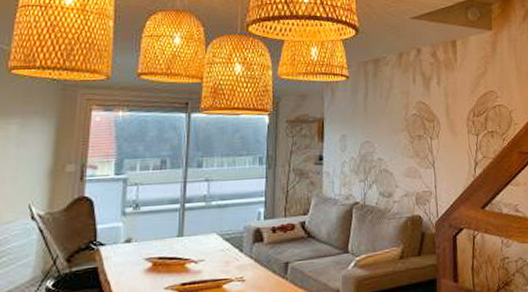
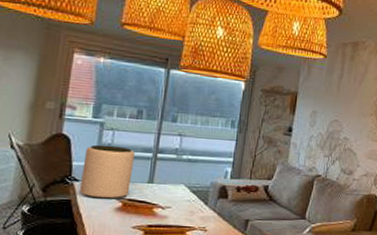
plant pot: none [105,201,161,262] -> present [79,144,135,199]

